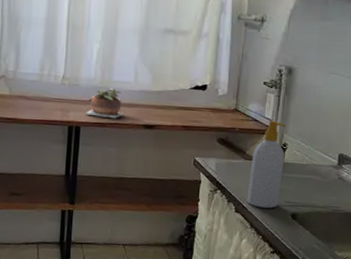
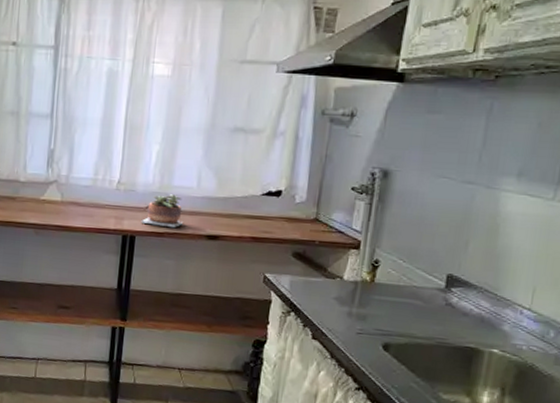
soap bottle: present [246,120,286,208] -> none [326,232,378,337]

